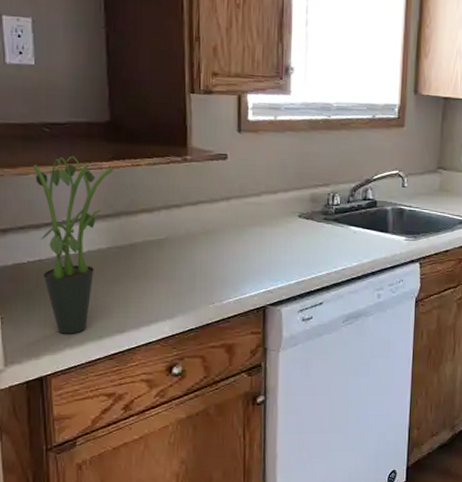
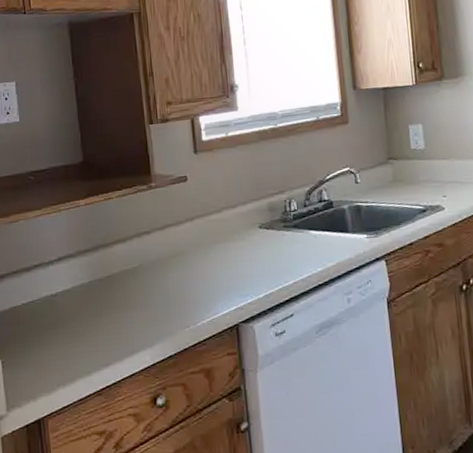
potted plant: present [34,155,128,334] -> none [23,198,103,373]

